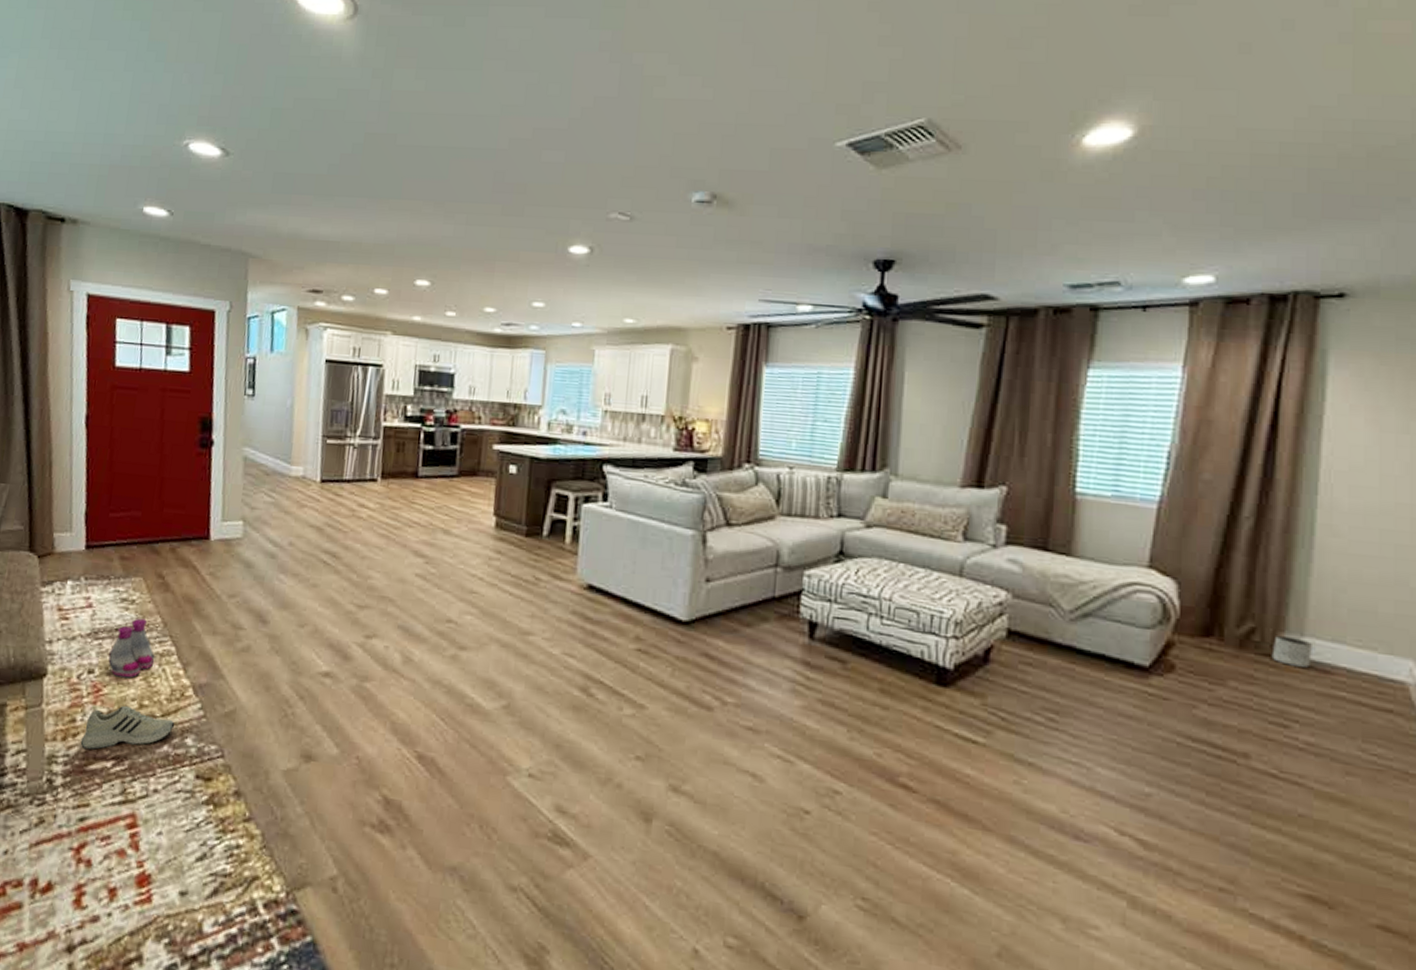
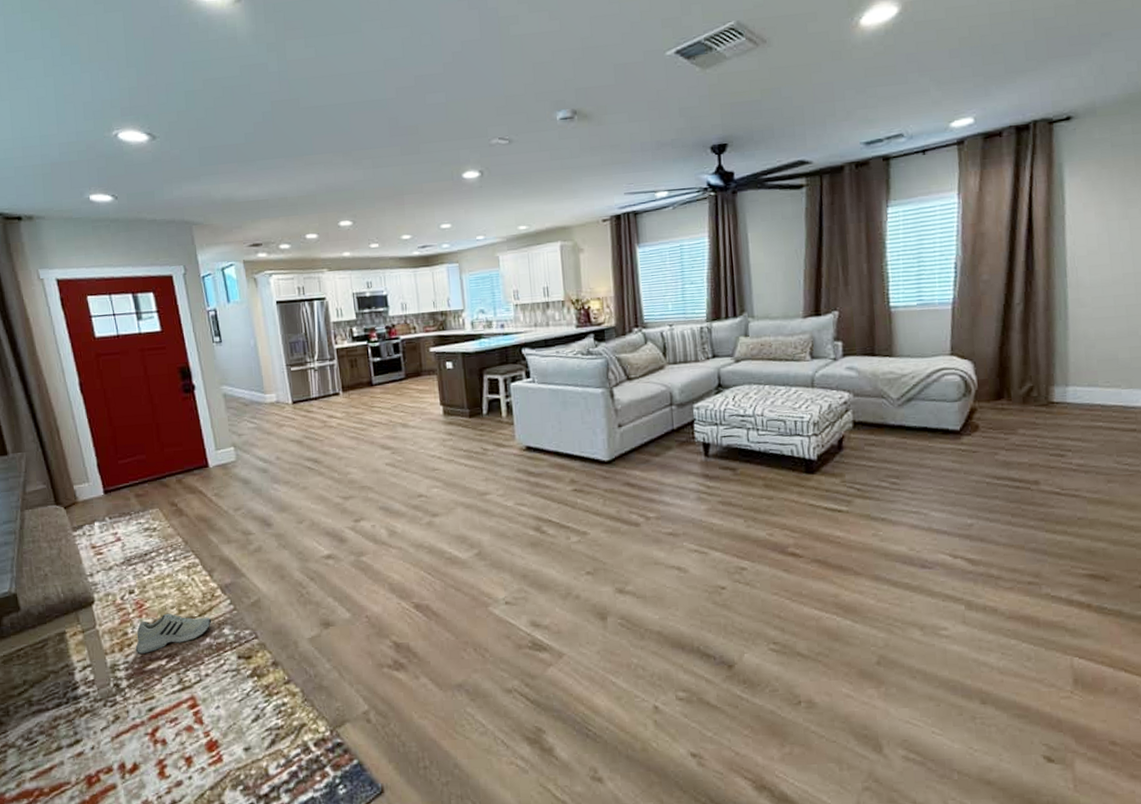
boots: present [108,618,155,678] -> none [143,541,184,592]
planter: present [1271,635,1312,667] -> none [1046,388,1075,410]

